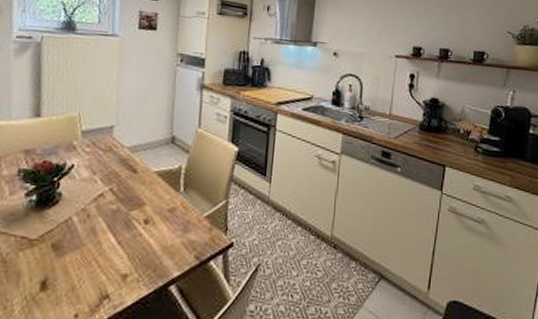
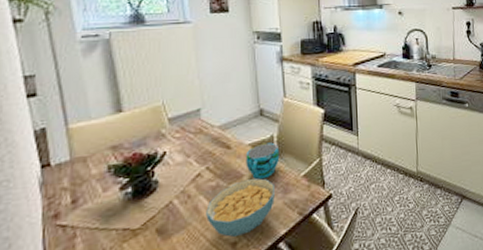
cereal bowl: none [101,209,175,268] -> present [206,178,275,237]
cup: none [149,173,186,212] -> present [246,142,280,180]

